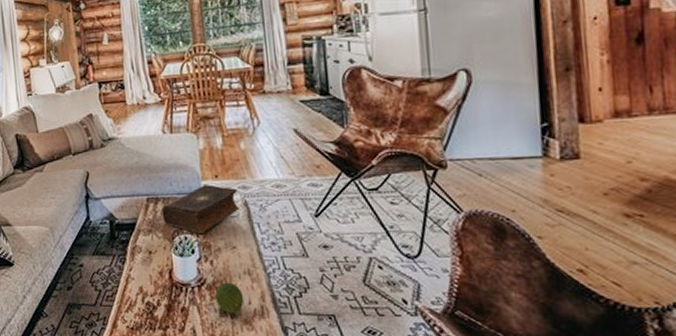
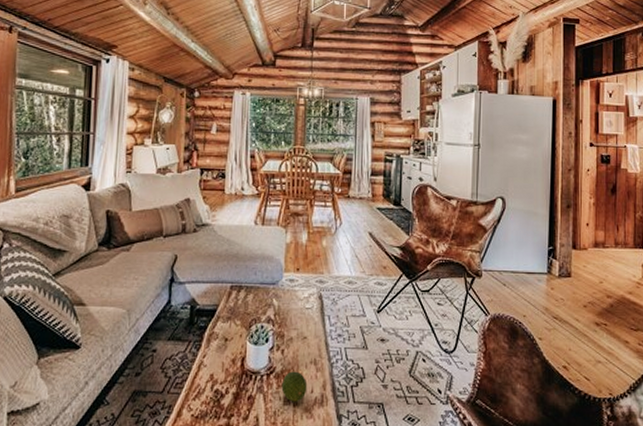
book: present [162,184,240,235] -> none [243,277,315,324]

